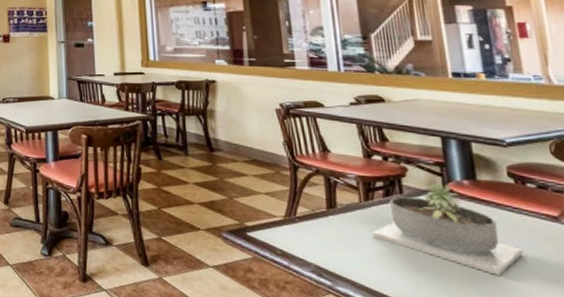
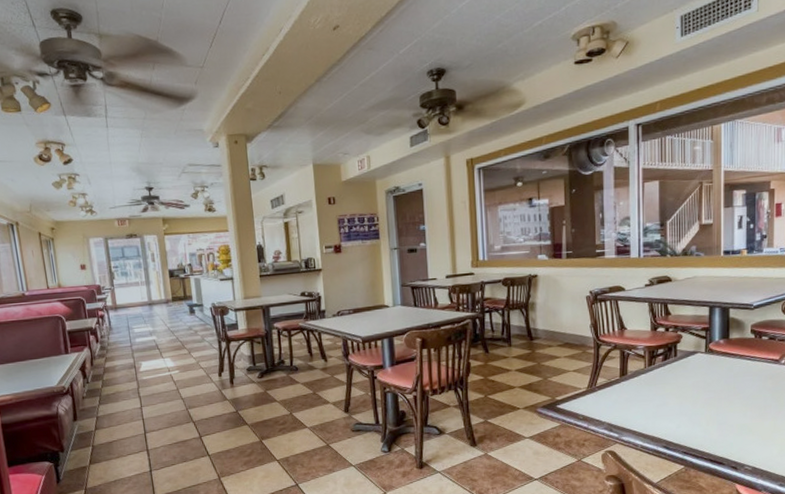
succulent planter: present [372,182,524,276] -> none [651,344,753,410]

